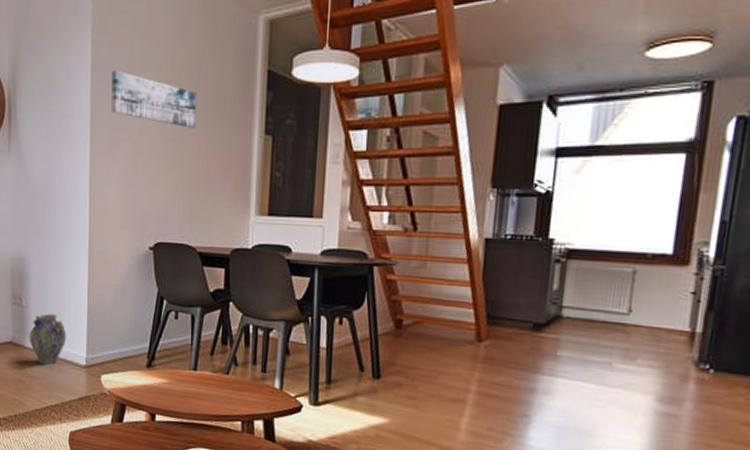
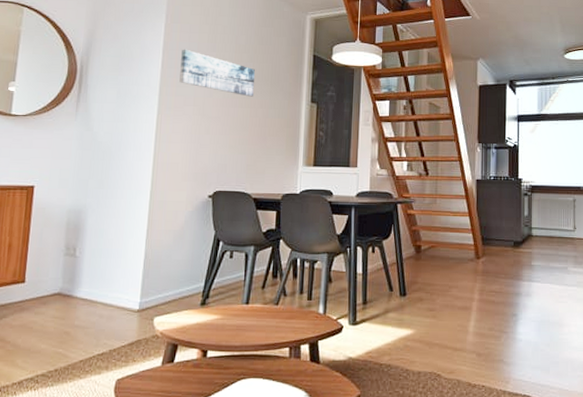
ceramic jug: present [29,314,67,366] -> none [79,262,121,314]

